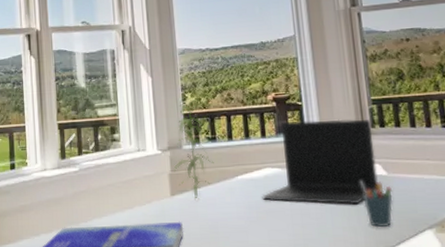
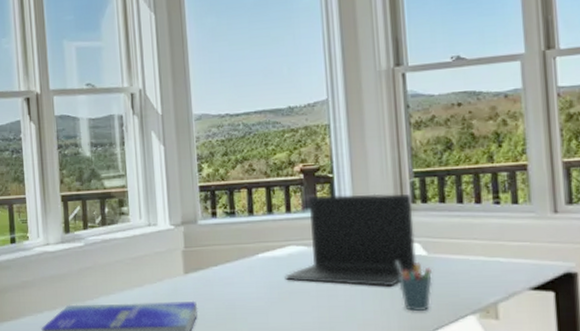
plant: present [173,95,214,201] -> none [187,166,232,279]

